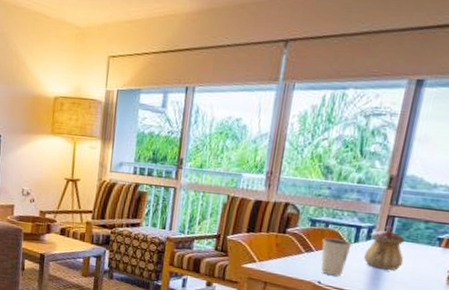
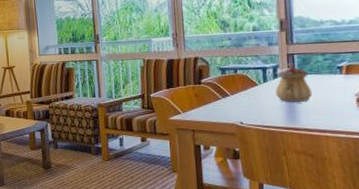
dixie cup: present [321,237,352,276] -> none [235,81,262,115]

